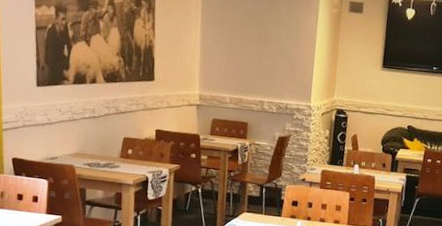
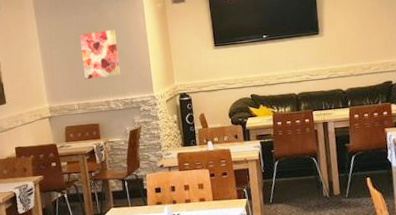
wall art: none [242,23,284,77] -> present [79,29,121,79]

